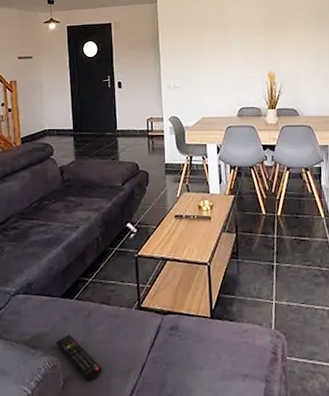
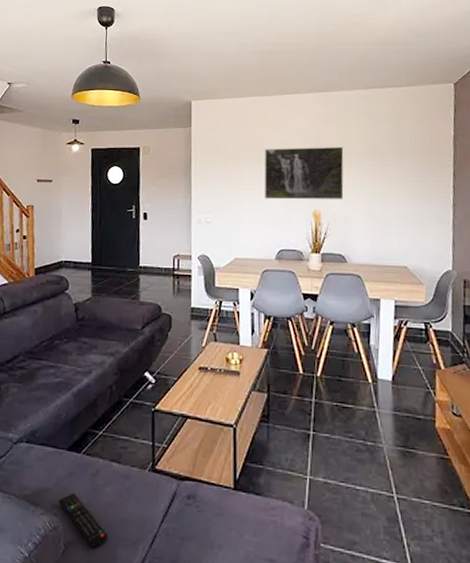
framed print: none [223,15,294,64] -> present [265,147,344,200]

